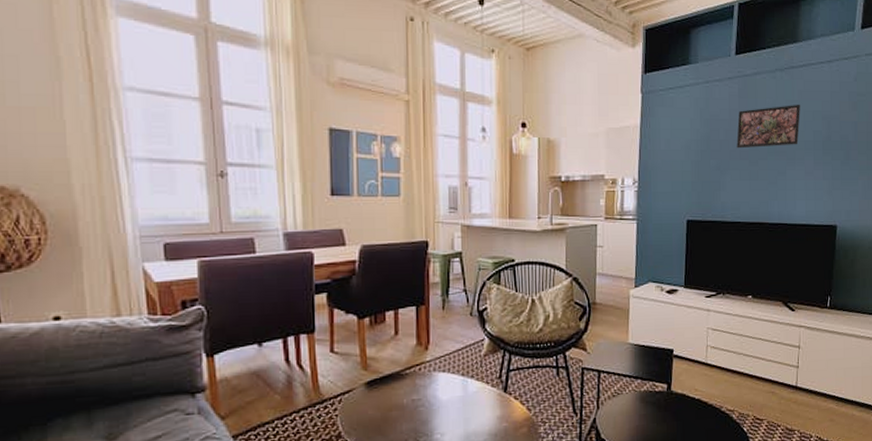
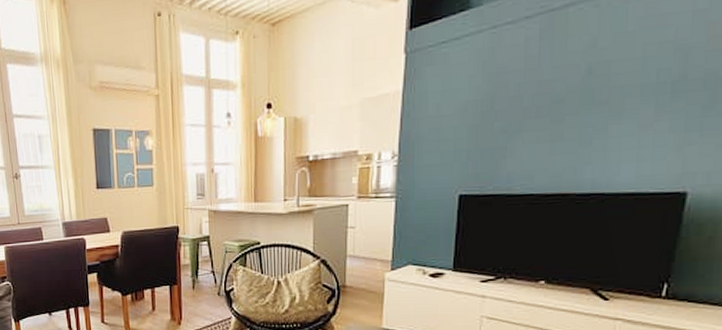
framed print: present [736,104,800,149] -> none [533,35,637,105]

